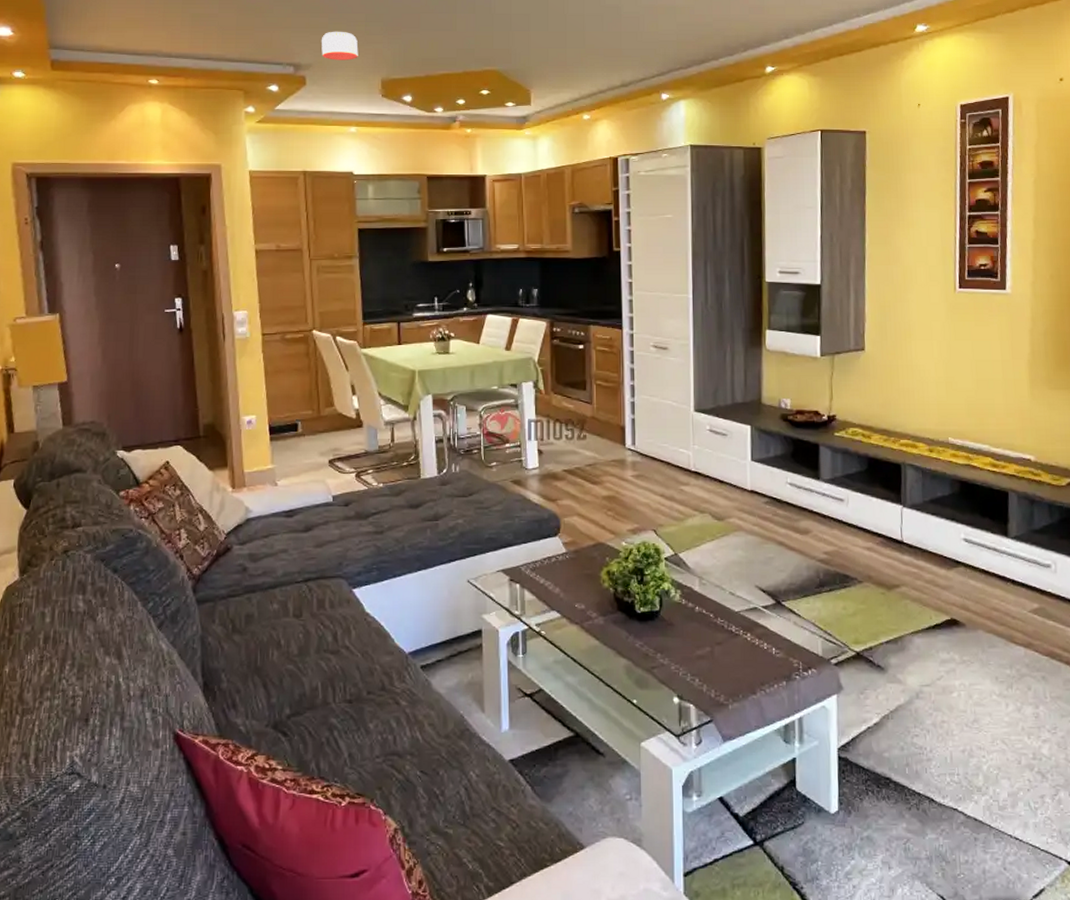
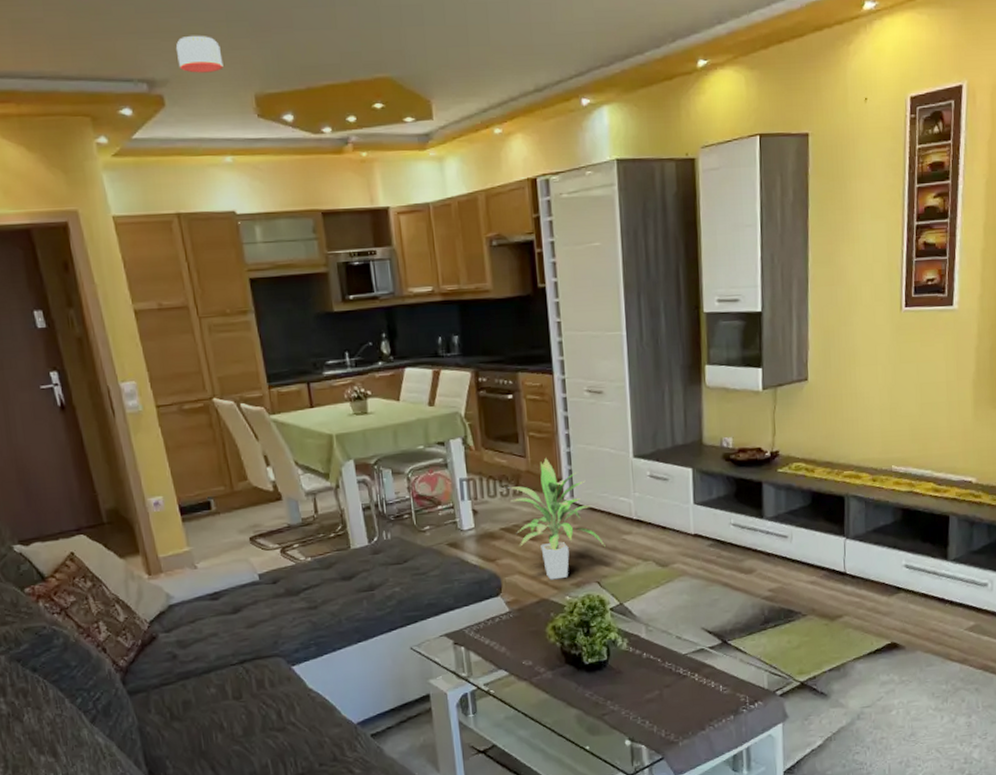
indoor plant: none [573,405,663,524] -> present [508,457,605,580]

